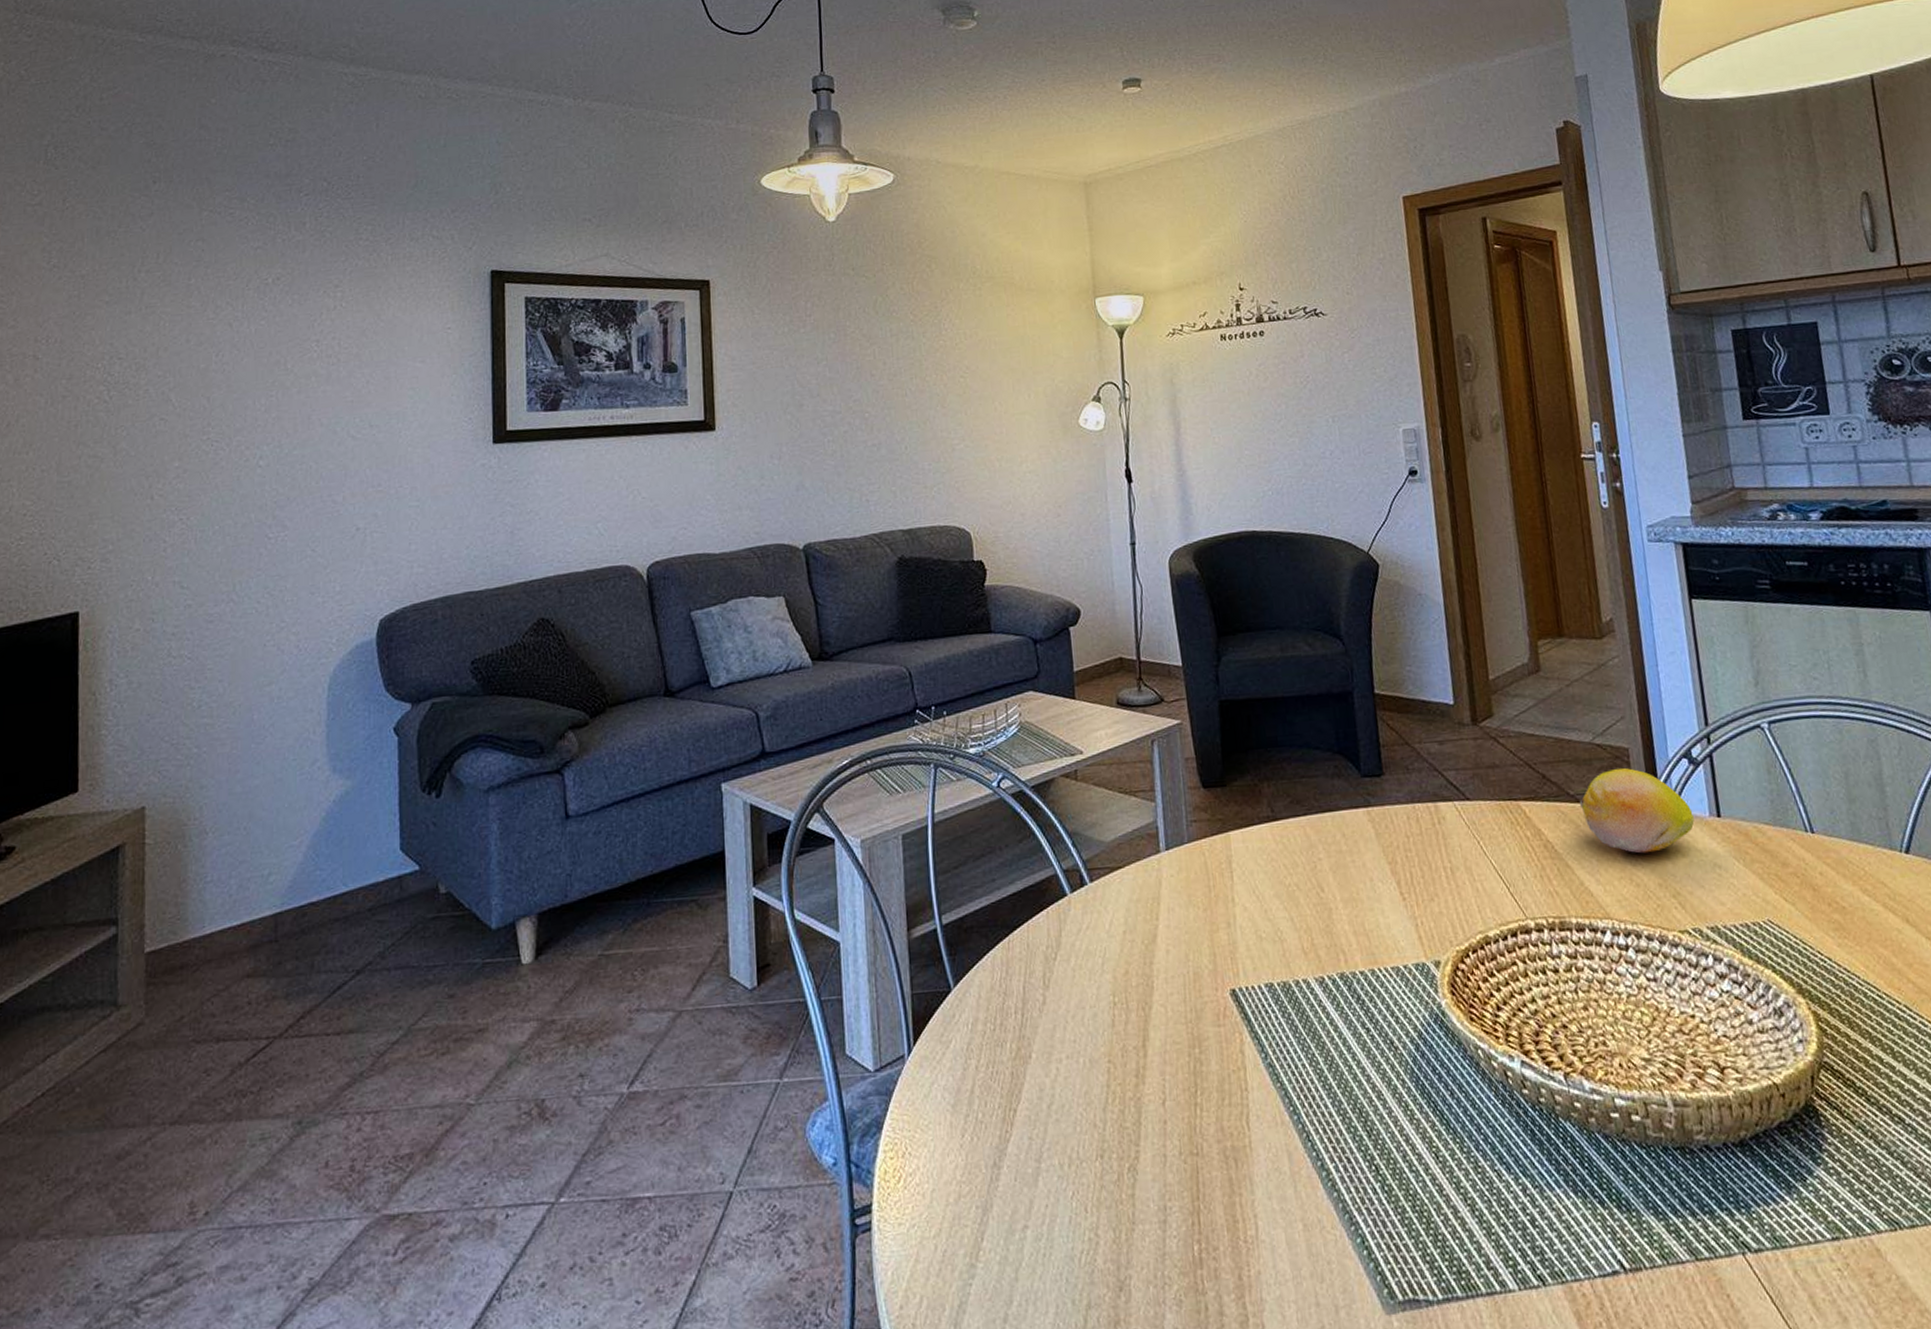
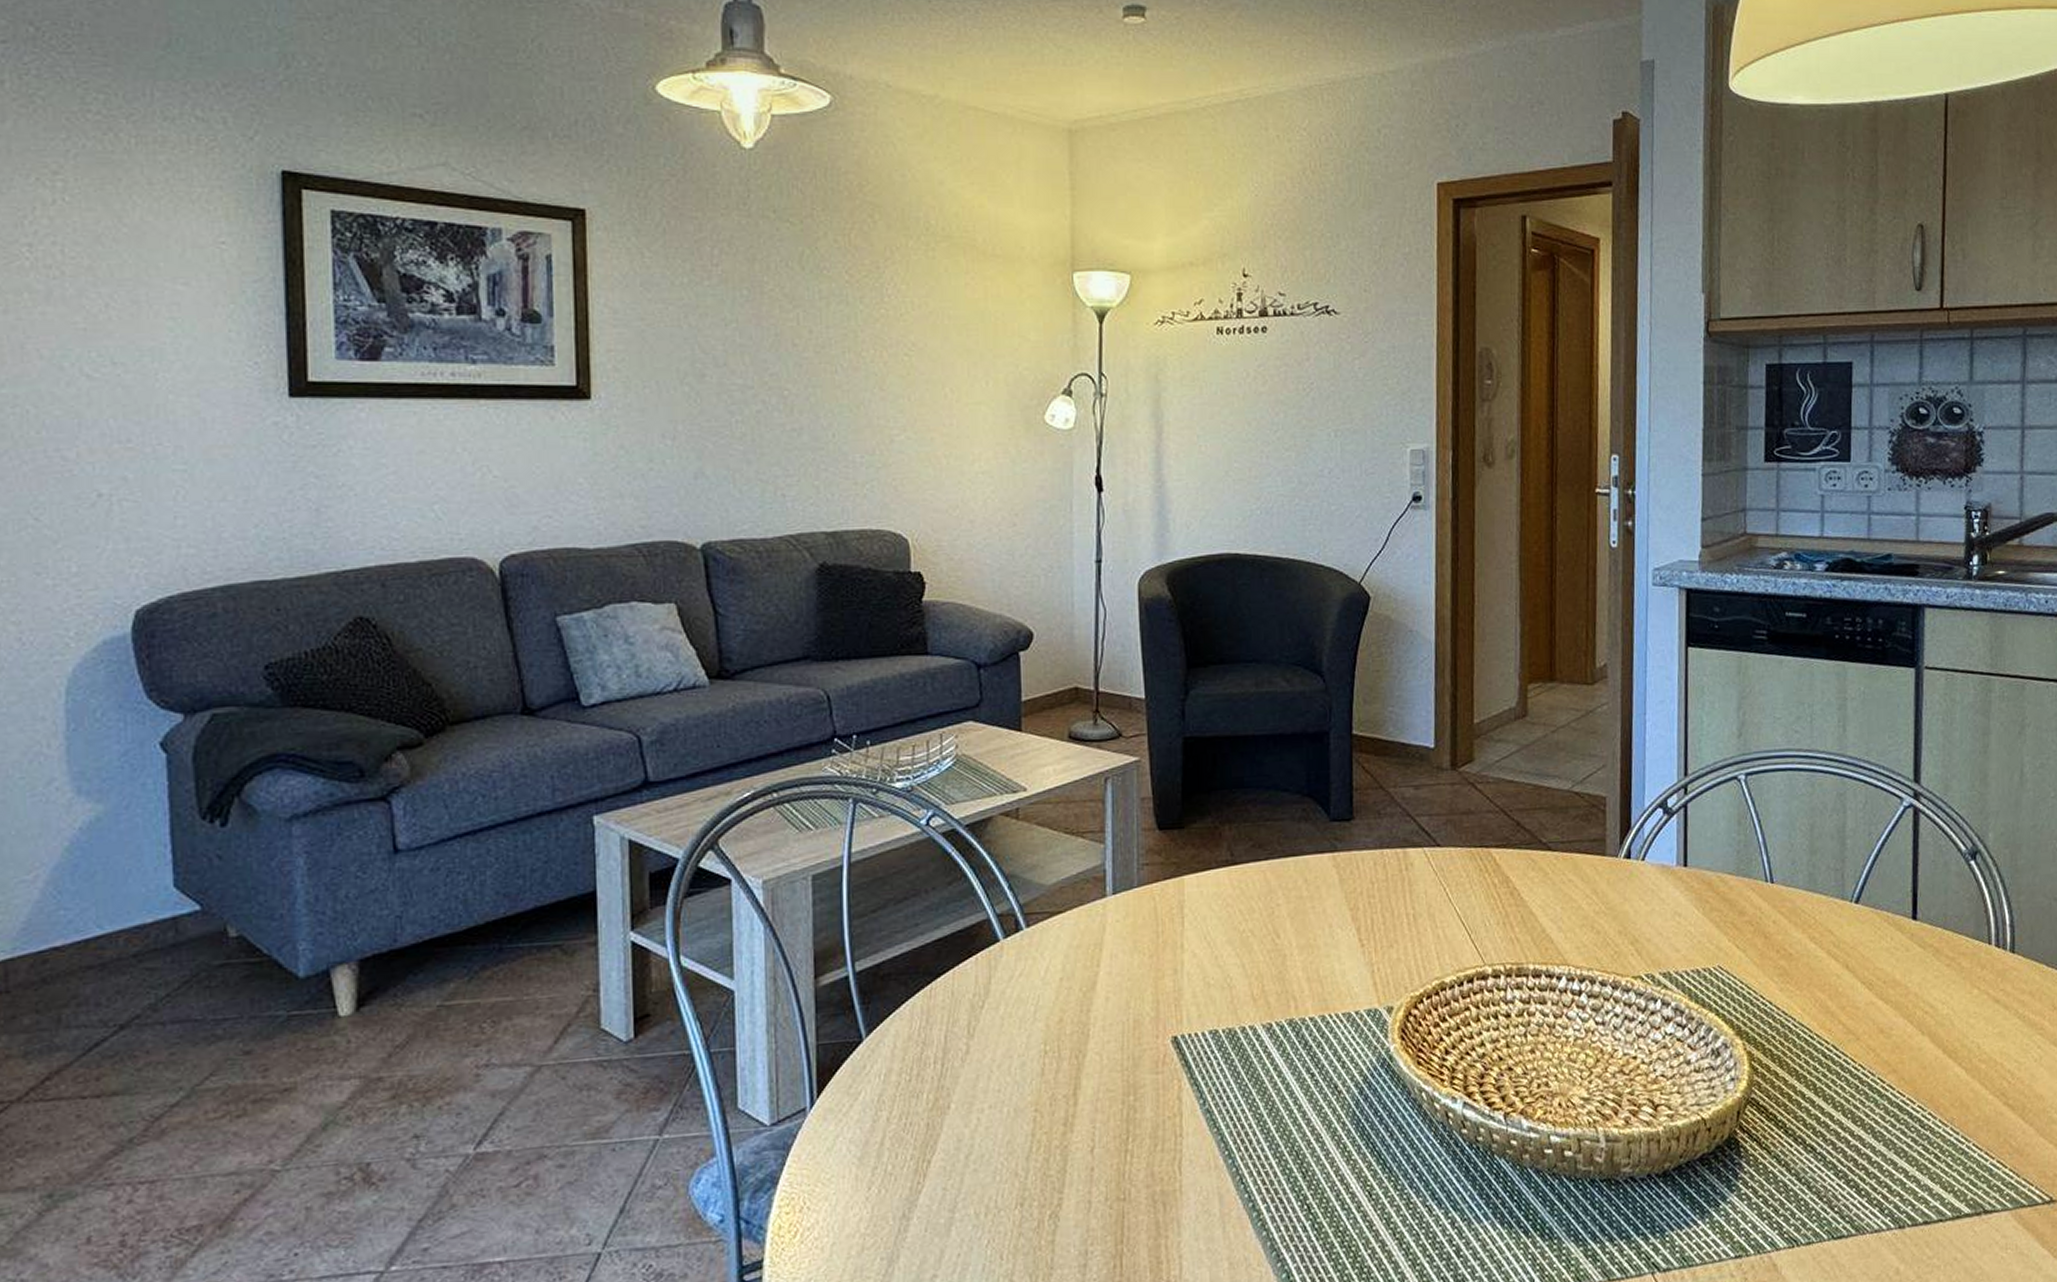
fruit: present [1579,768,1695,854] -> none [1550,816,1661,902]

